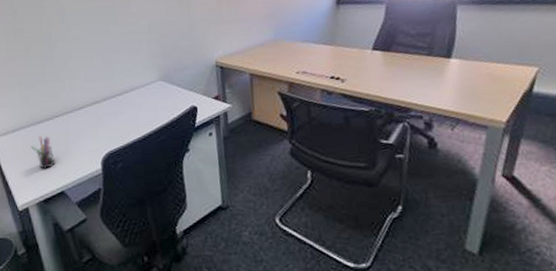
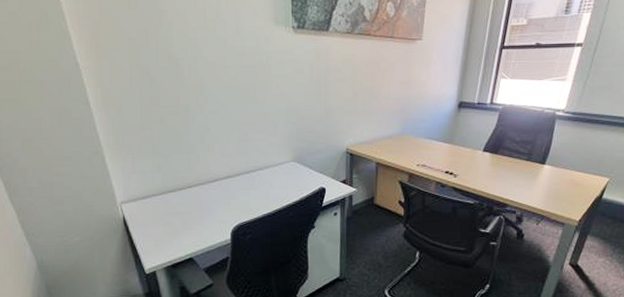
pen holder: present [31,136,55,169] -> none [161,205,185,236]

